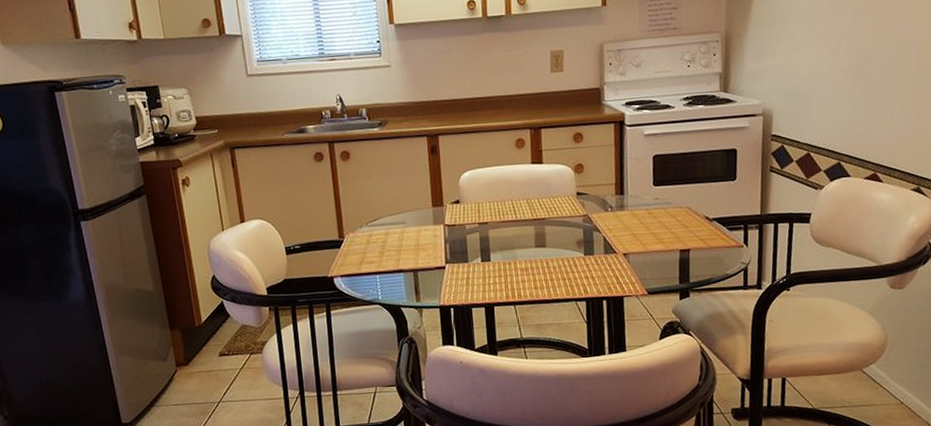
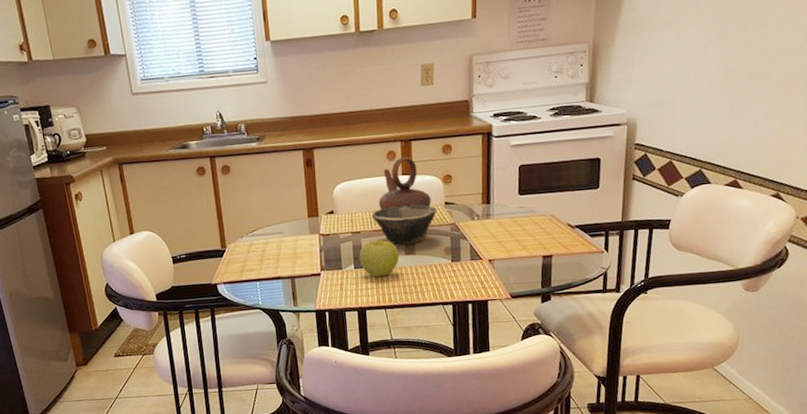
apple: none [486,231,529,271] -> present [359,240,399,277]
bowl: none [500,195,569,237] -> present [371,204,437,245]
teapot: none [507,144,563,200] -> present [378,156,432,210]

